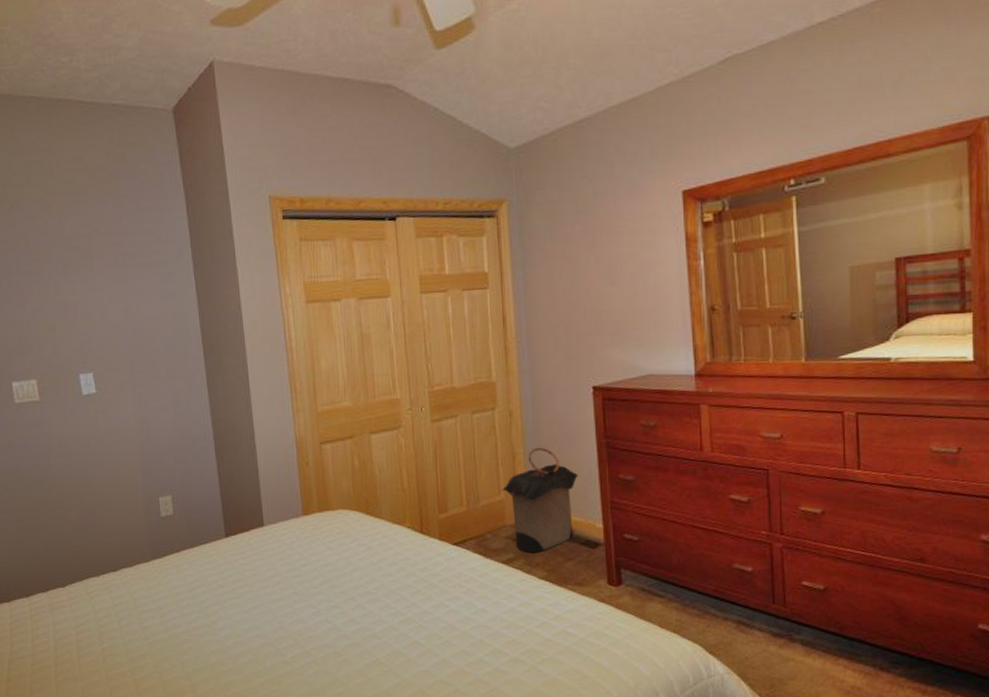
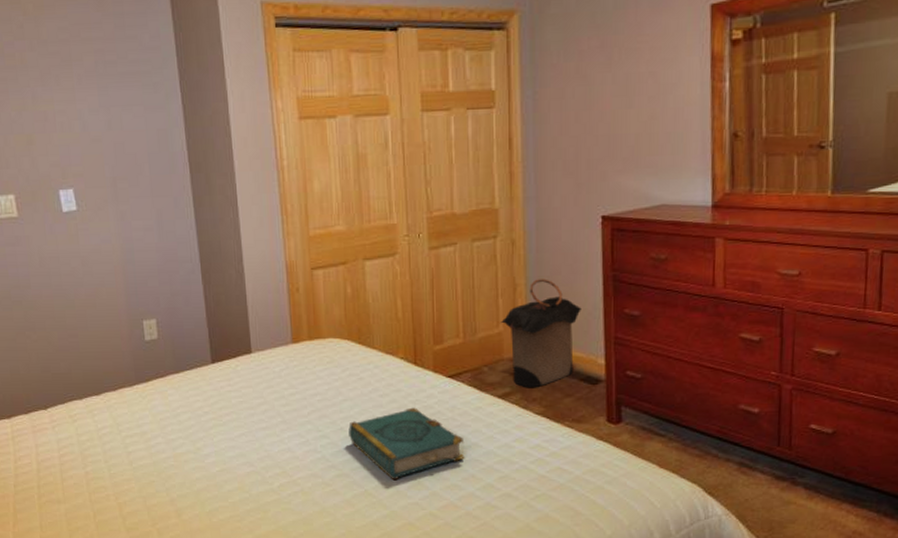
book: none [359,575,473,649] -> present [349,407,465,481]

